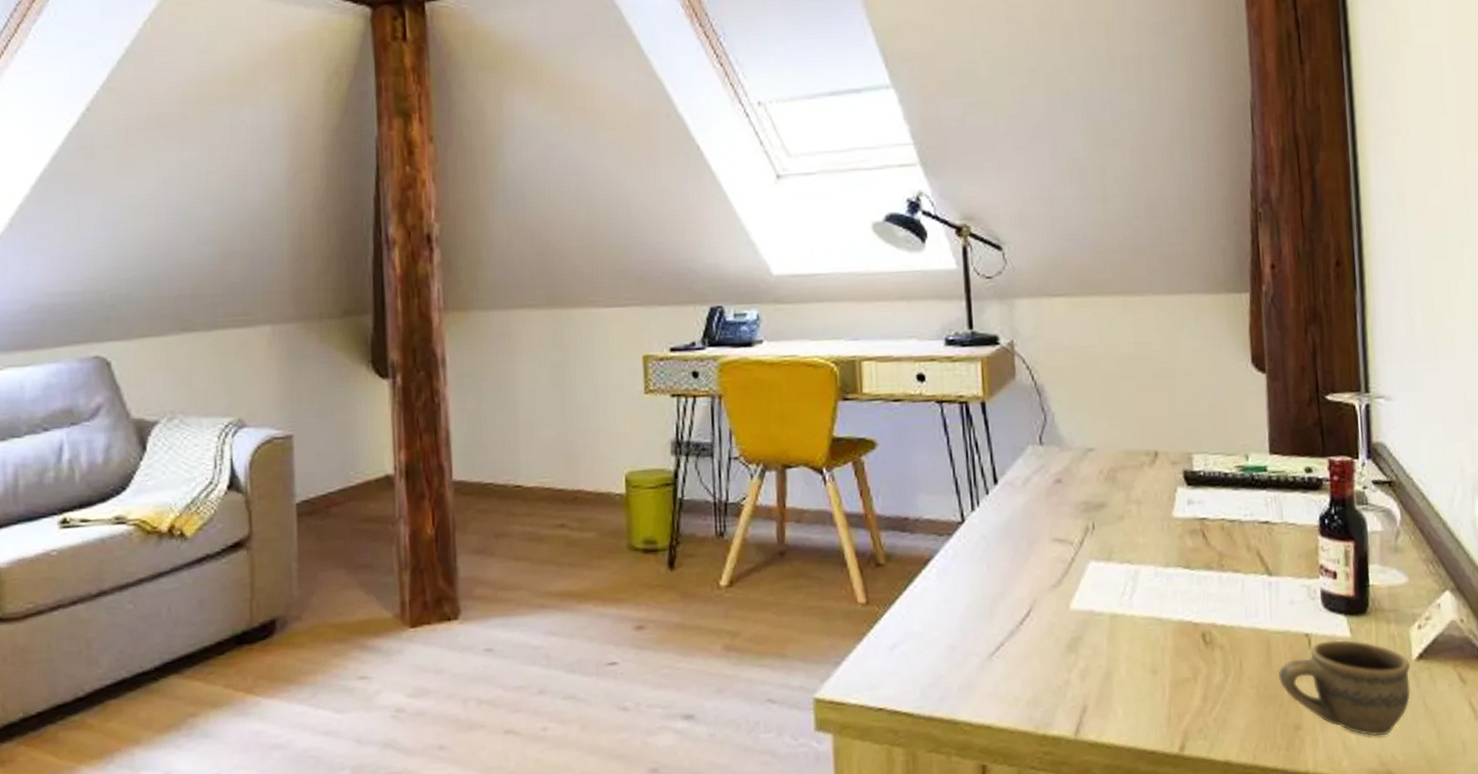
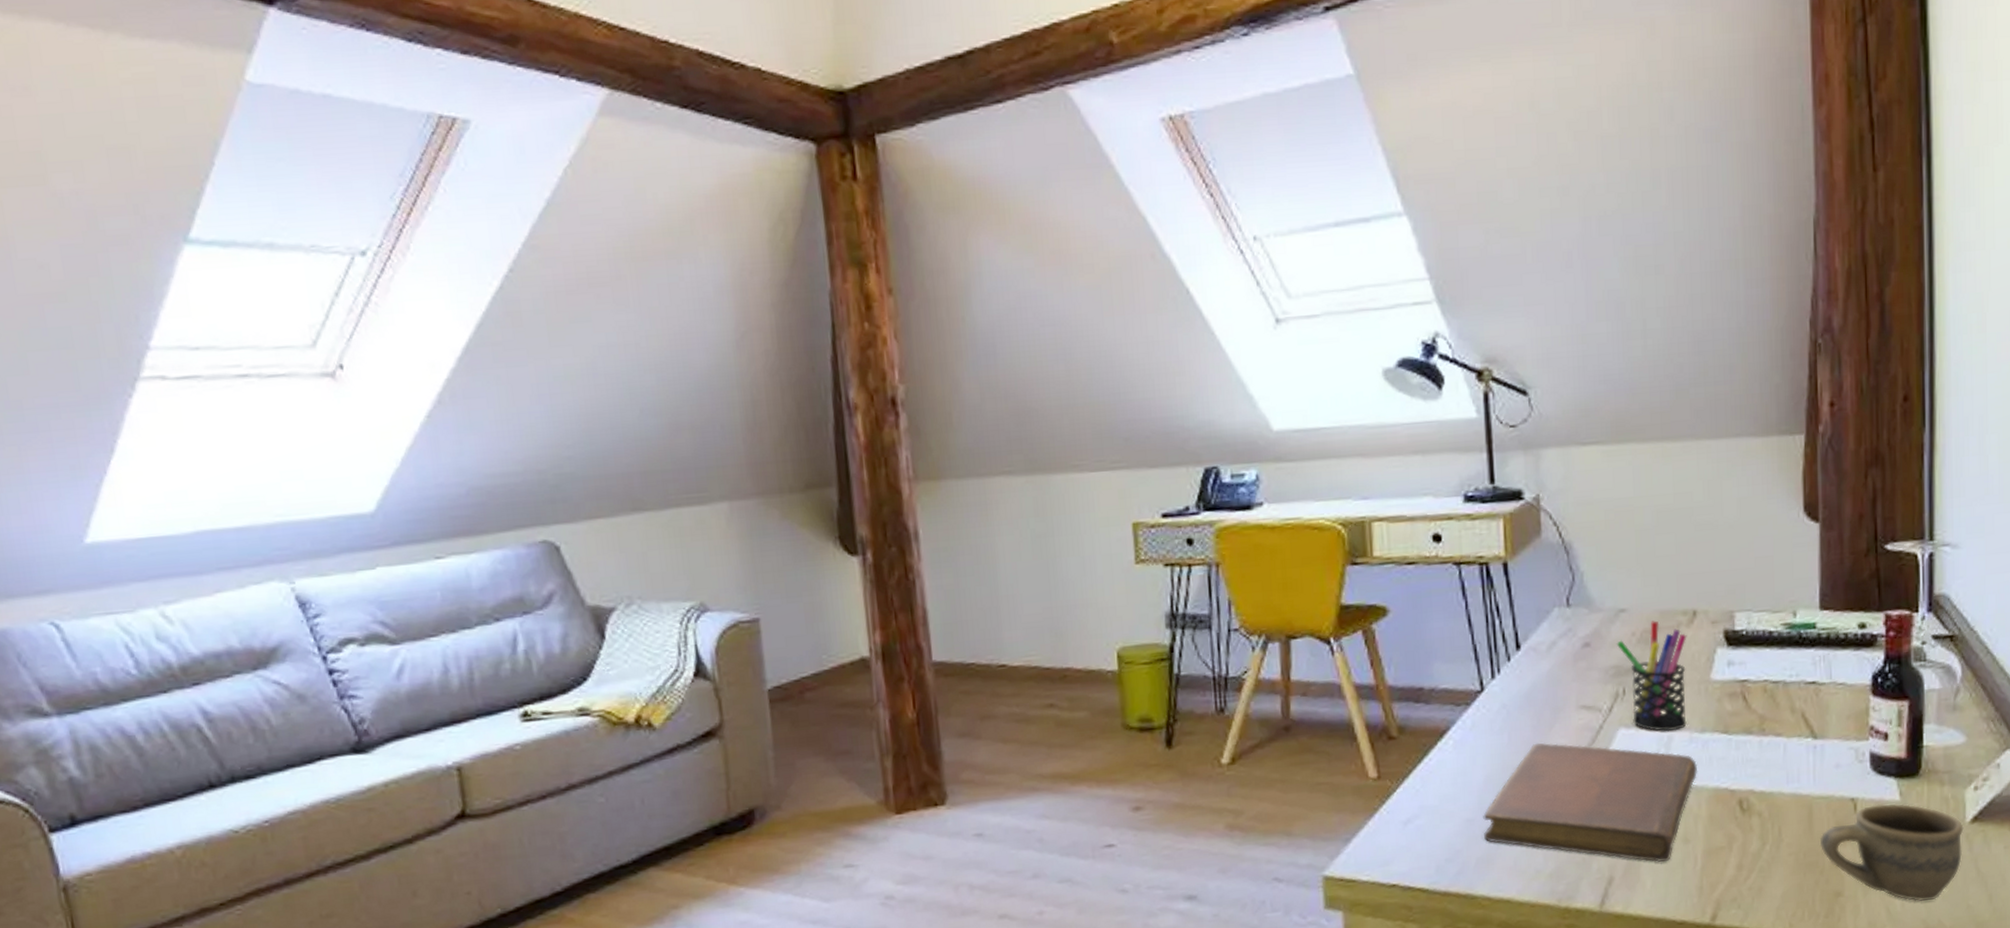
notebook: none [964,573,1164,692] -> present [1483,743,1698,862]
pen holder: none [1085,460,1152,566] -> present [1616,620,1687,732]

